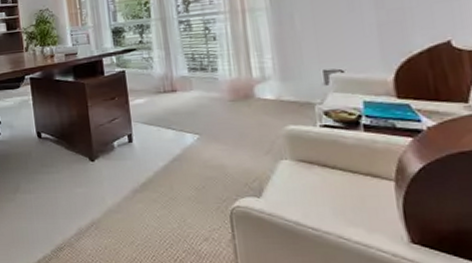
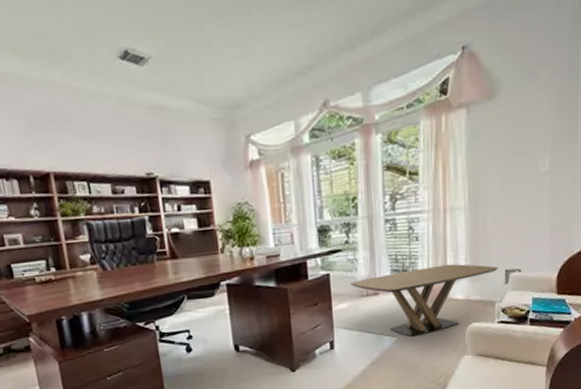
coffee table: none [147,63,314,135] -> present [351,263,498,337]

